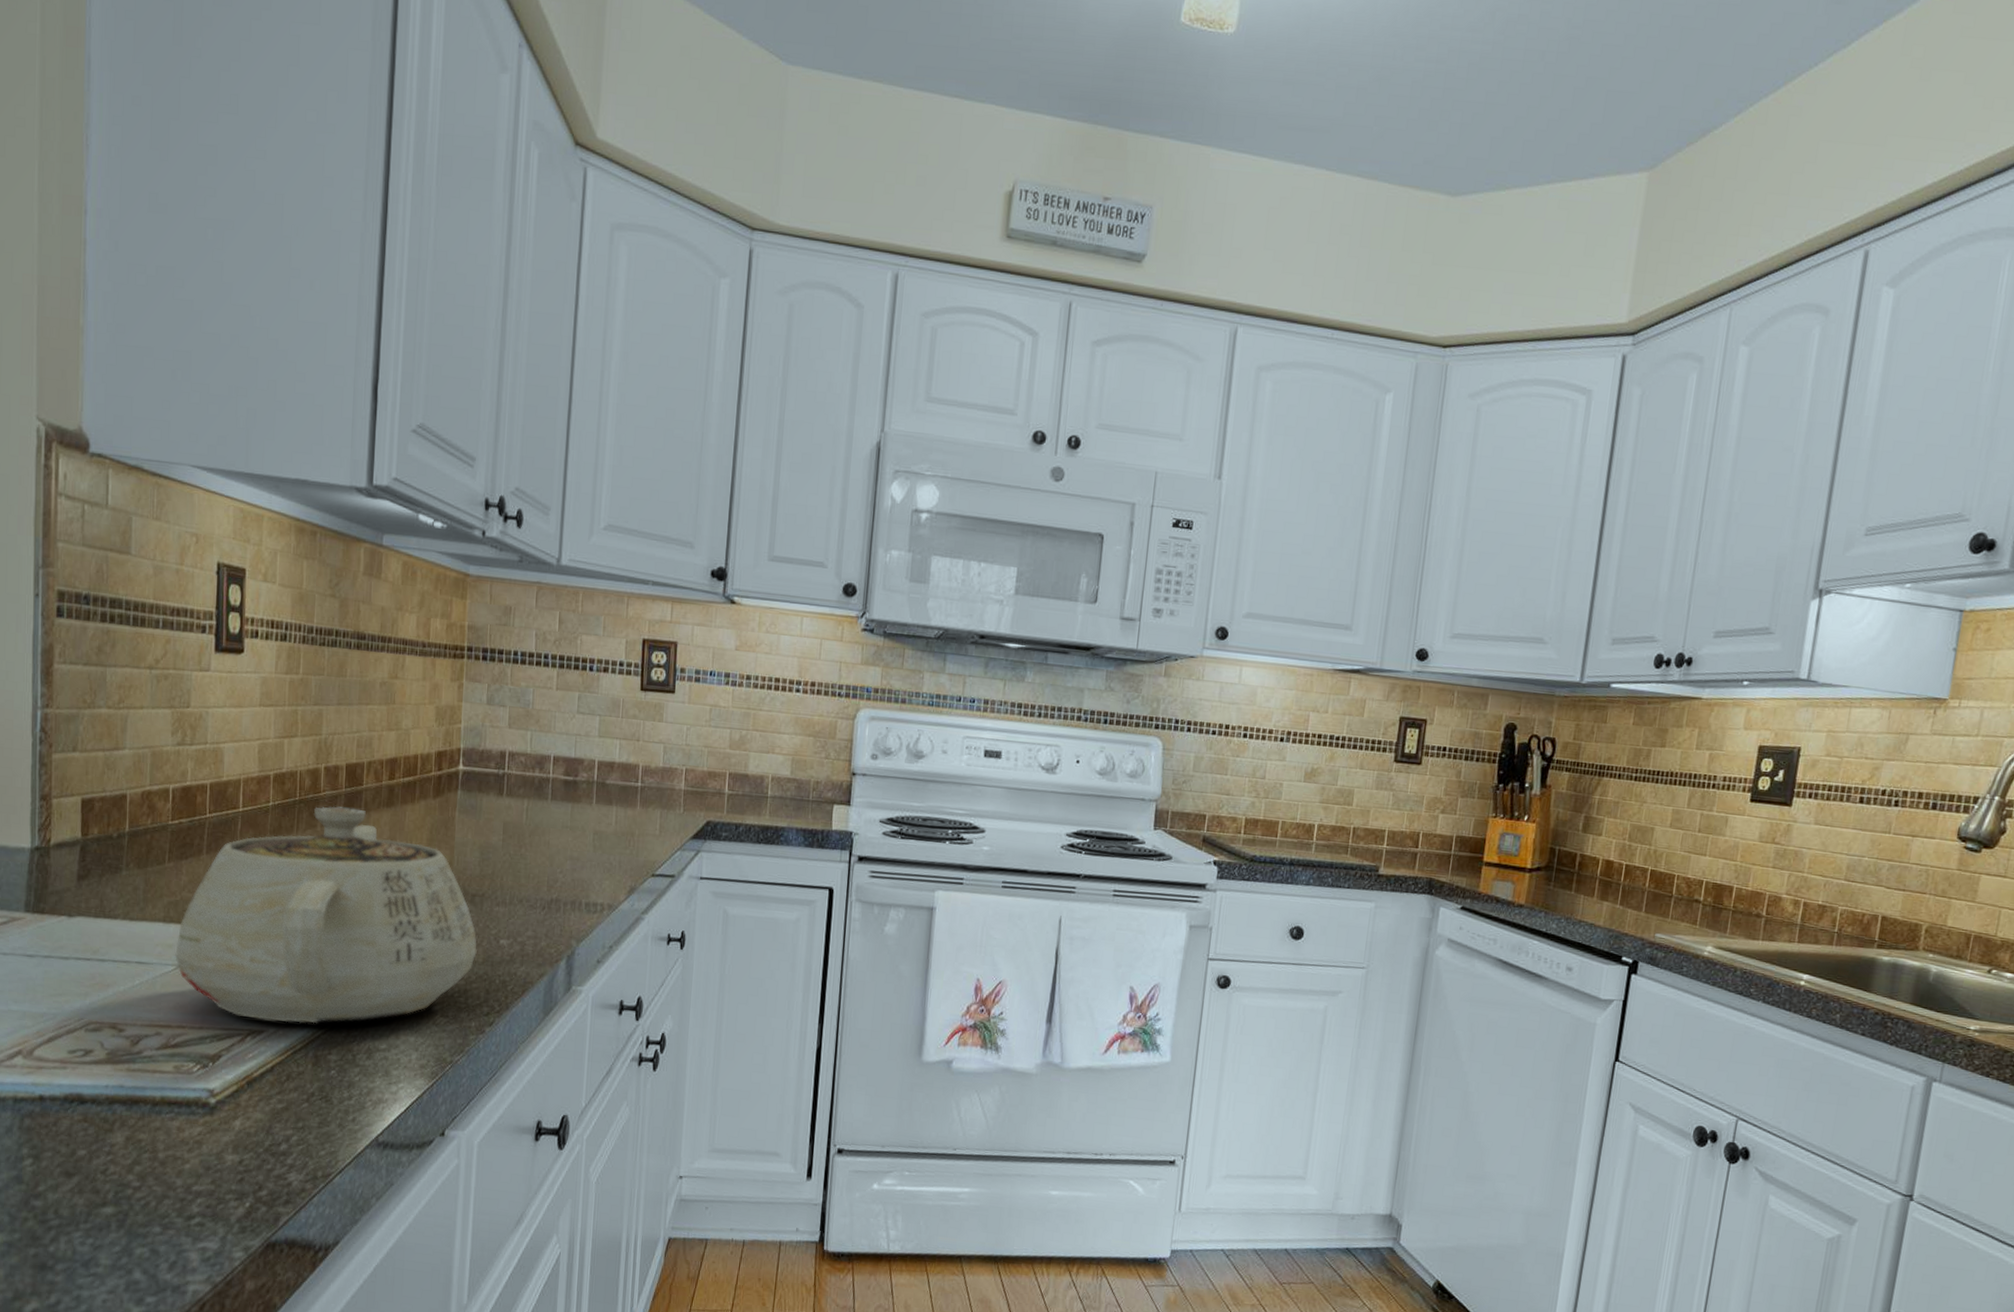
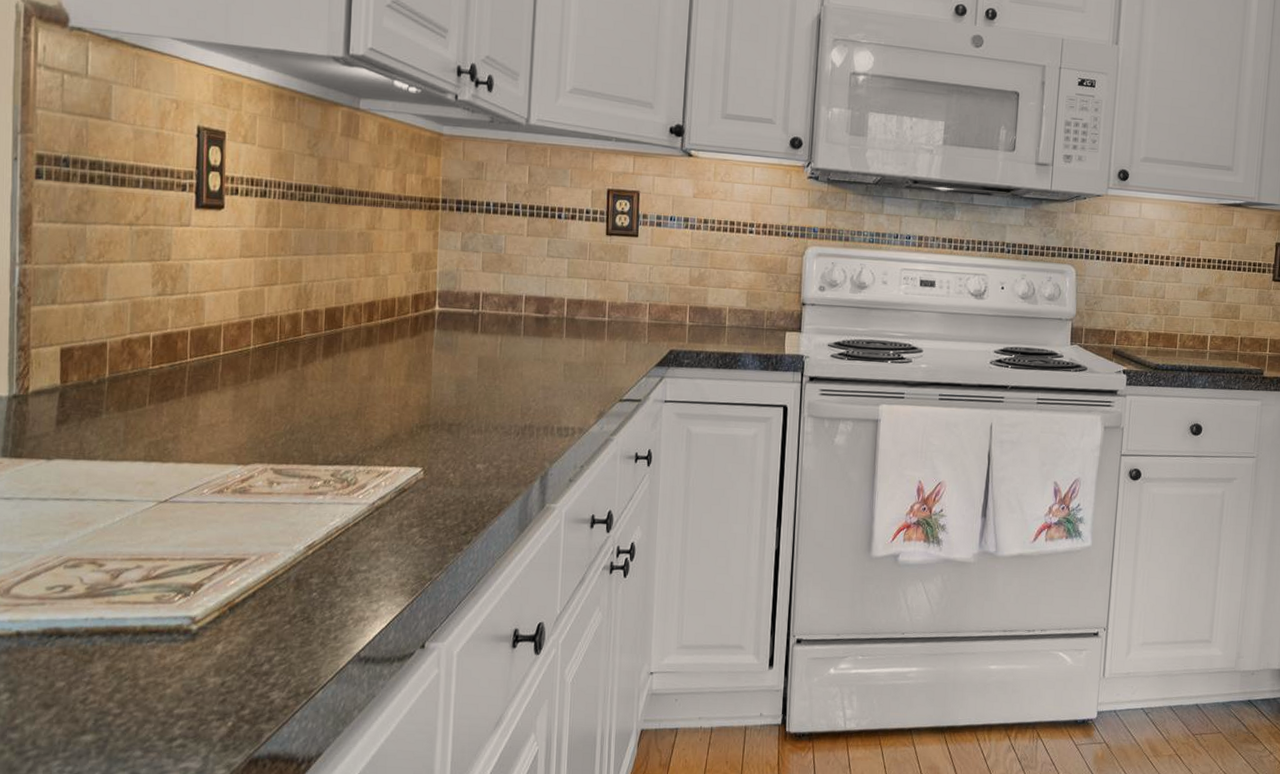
teapot: present [174,806,477,1024] -> none [155,347,455,550]

